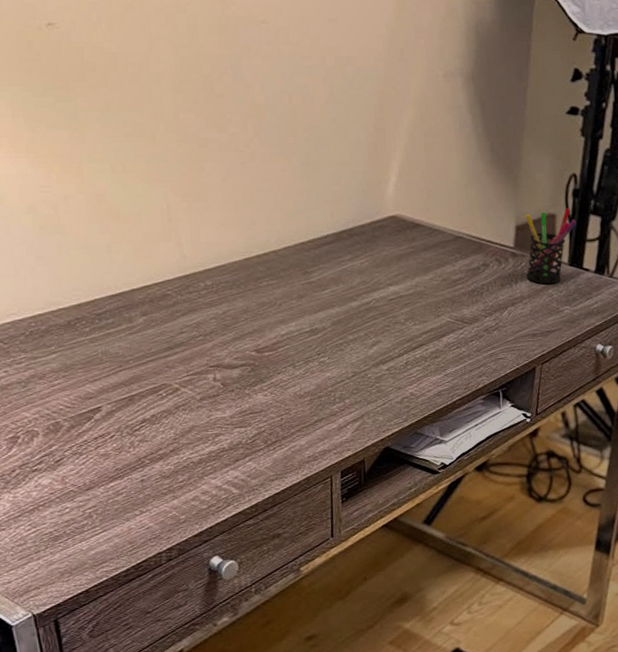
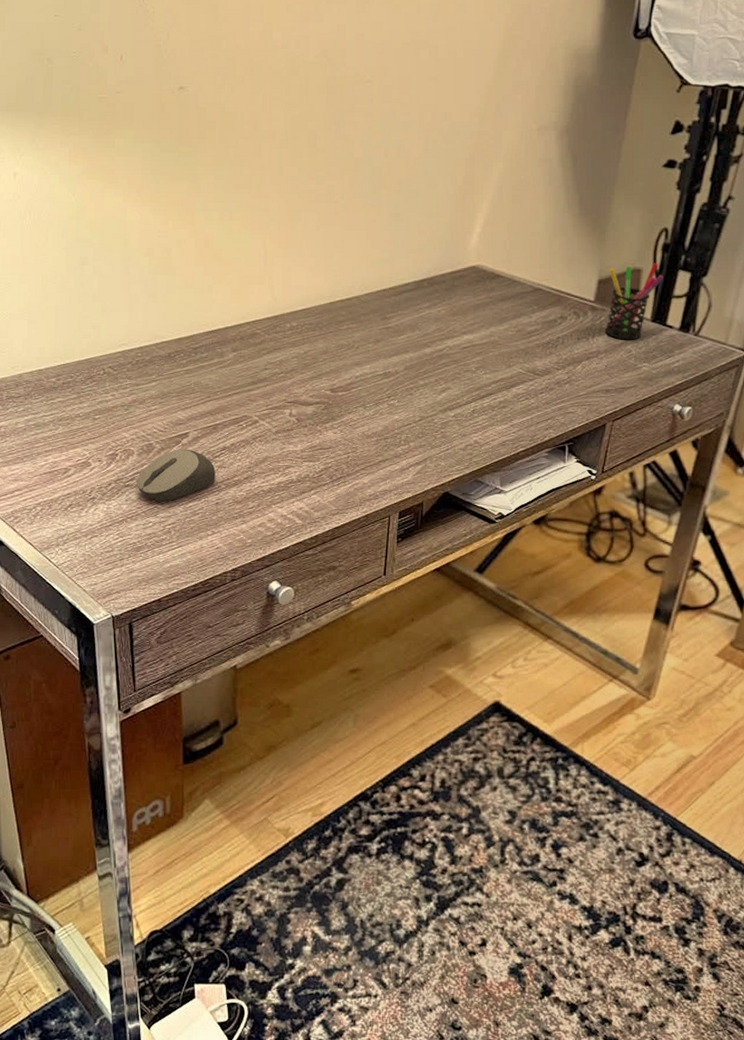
computer mouse: none [45,424,138,484] -> present [136,449,216,501]

